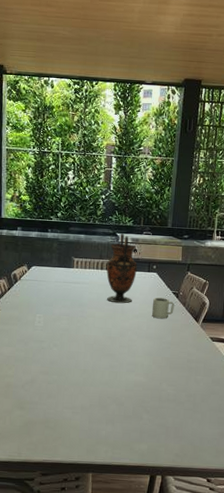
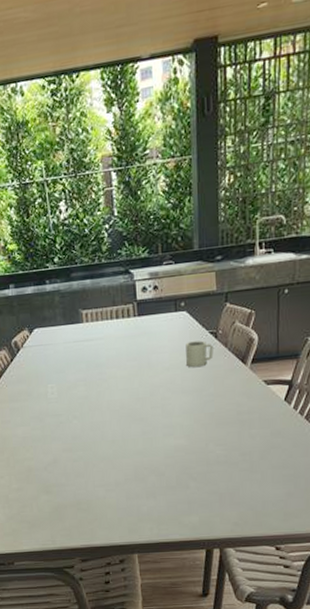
vase: present [106,233,137,304] -> none [122,268,161,357]

